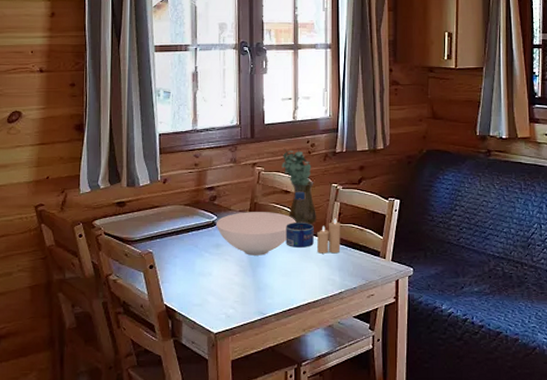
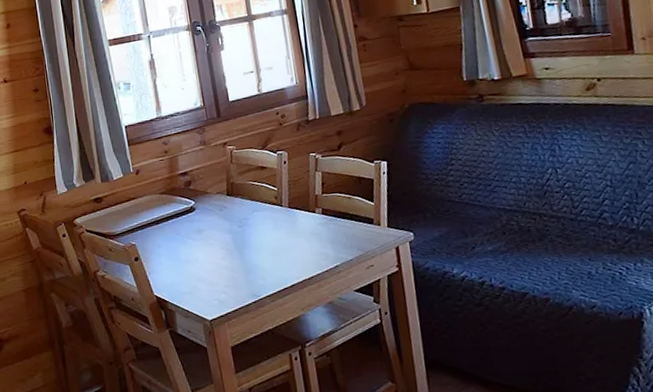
bowl: present [216,212,296,256] -> none [194,190,278,238]
vase: present [282,148,317,226] -> none [253,122,300,200]
water bottle: present [286,191,314,249] -> none [267,165,300,225]
candle: present [317,218,341,254] -> none [302,189,330,228]

